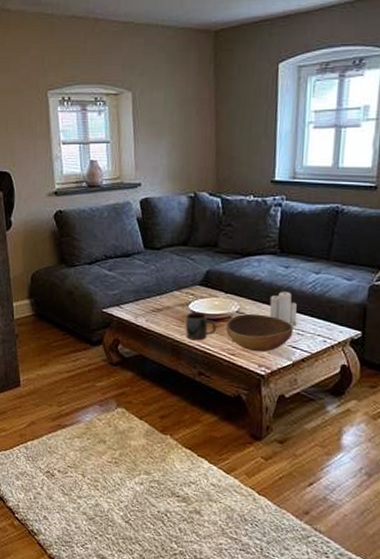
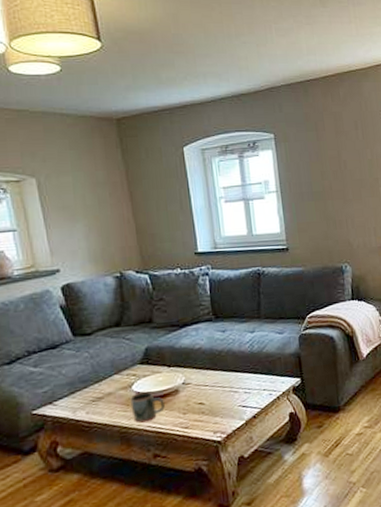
bowl: present [225,313,294,352] -> none [174,380,241,420]
candle: present [269,291,297,326] -> none [213,353,243,386]

